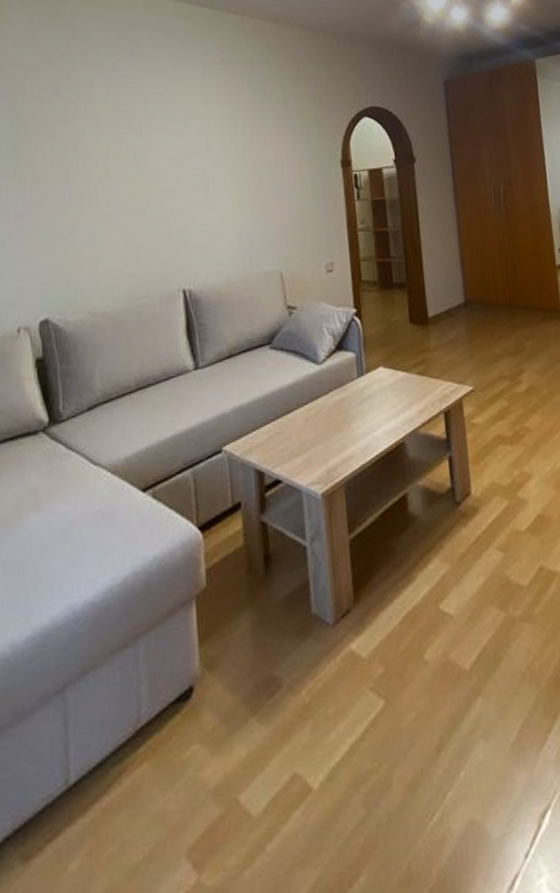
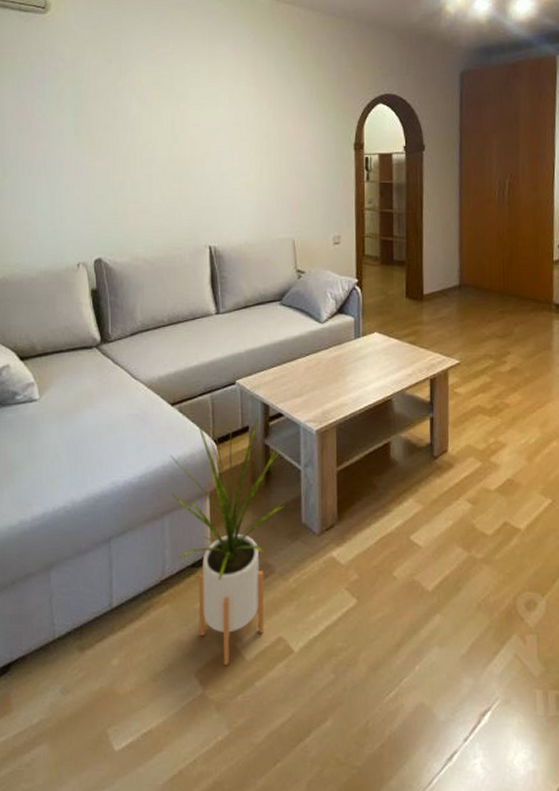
house plant: none [143,486,290,832] -> present [170,415,287,665]

